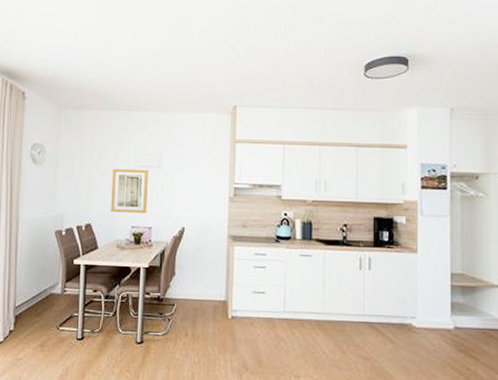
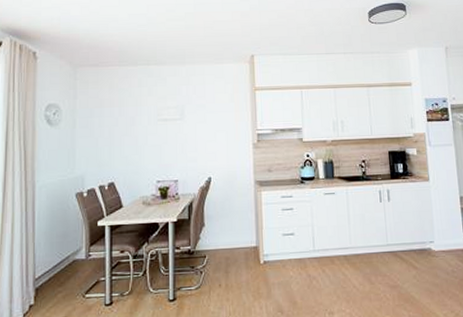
wall art: present [111,168,148,214] -> none [134,122,172,169]

